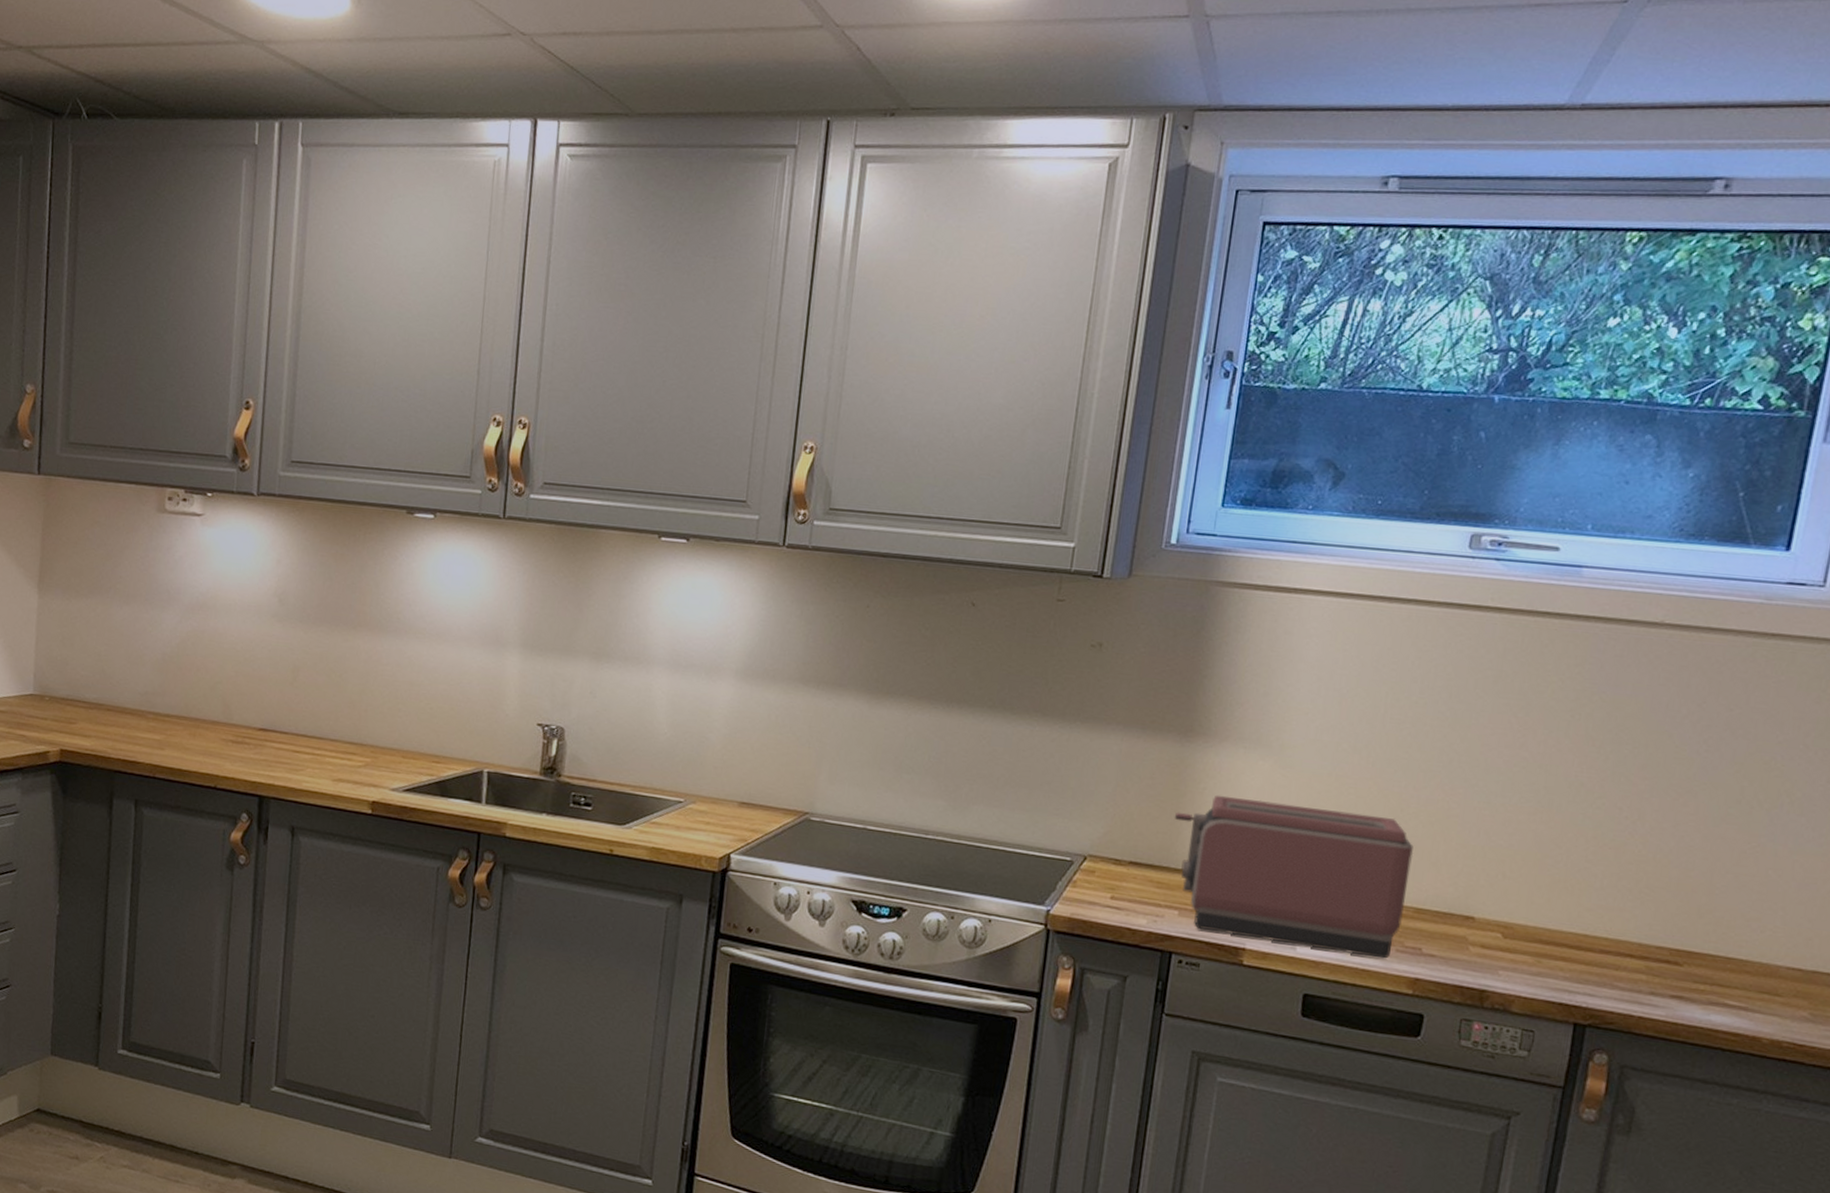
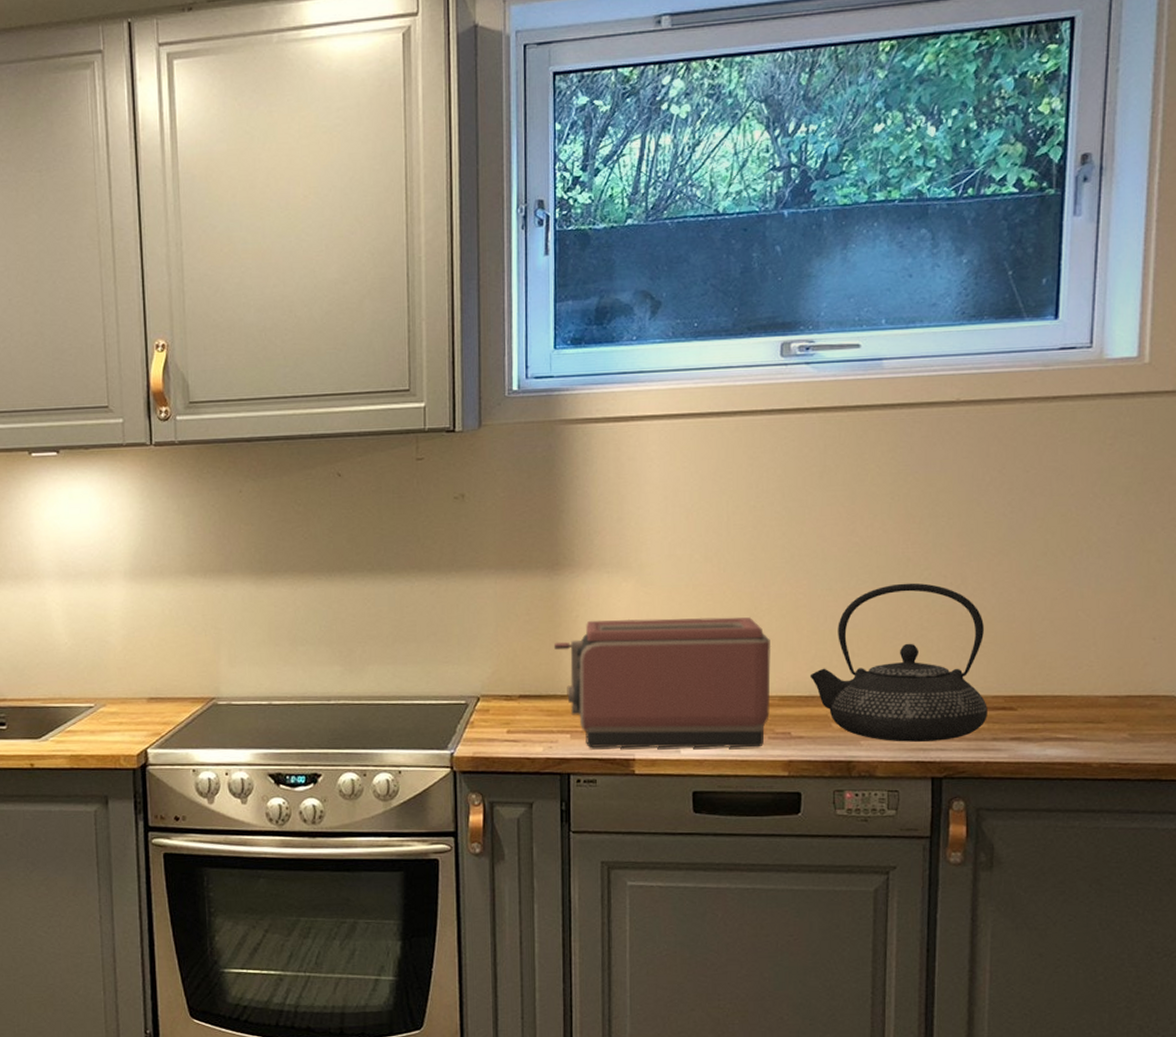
teapot: none [1451,808,1658,986] -> present [809,583,987,742]

